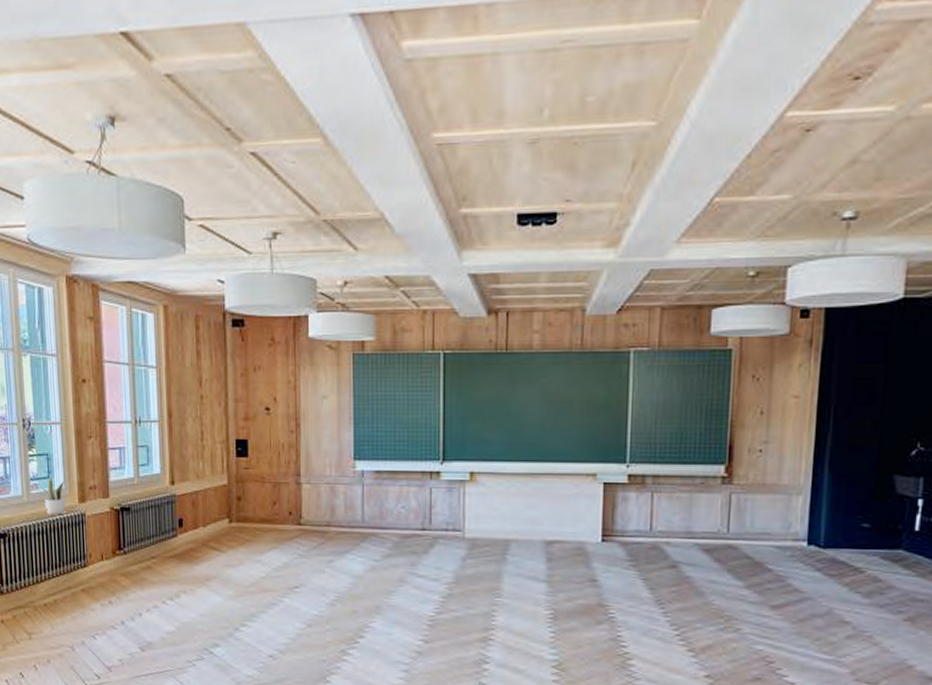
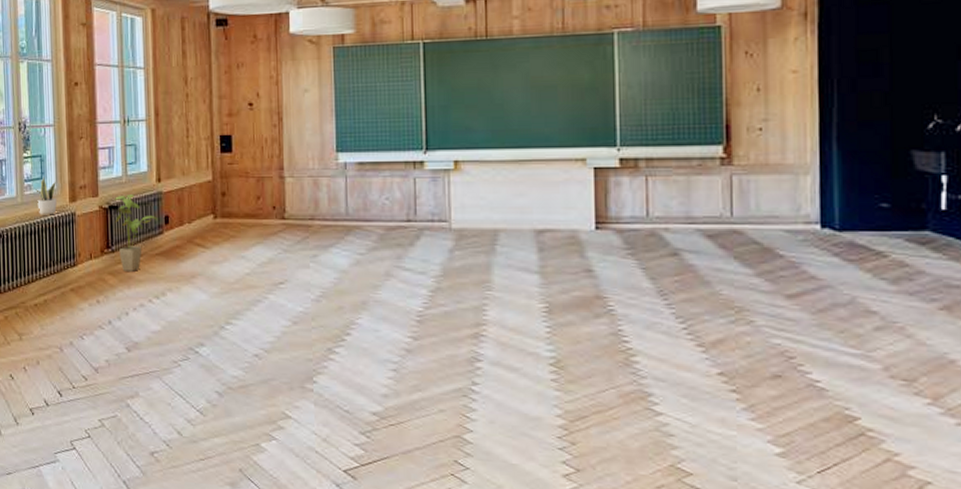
house plant: none [126,496,172,573] -> present [114,194,158,271]

